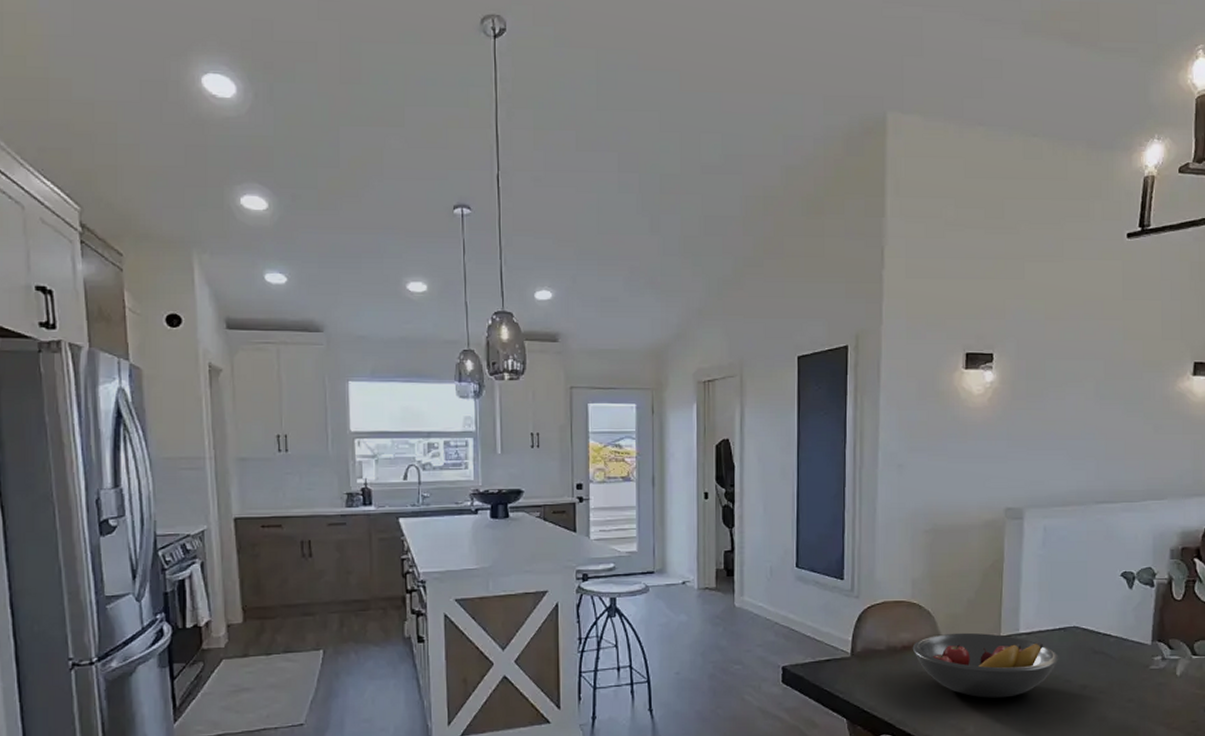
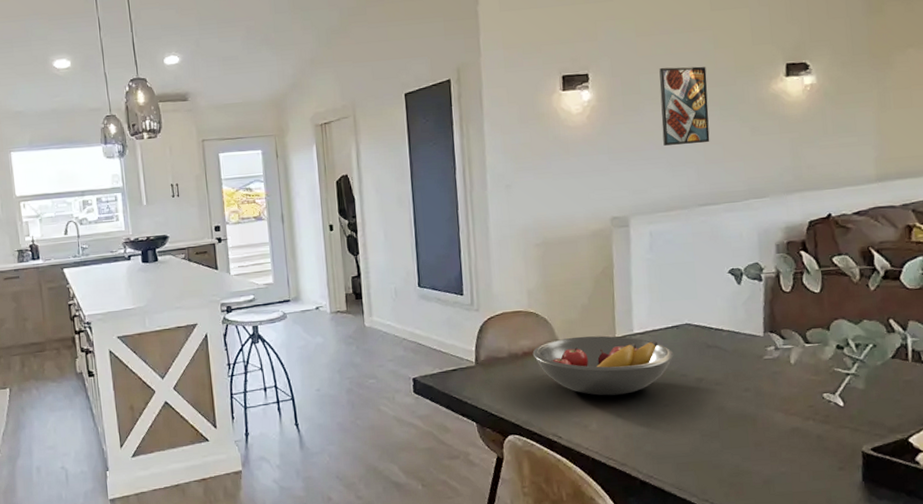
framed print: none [1064,354,1114,438] -> present [659,66,710,146]

